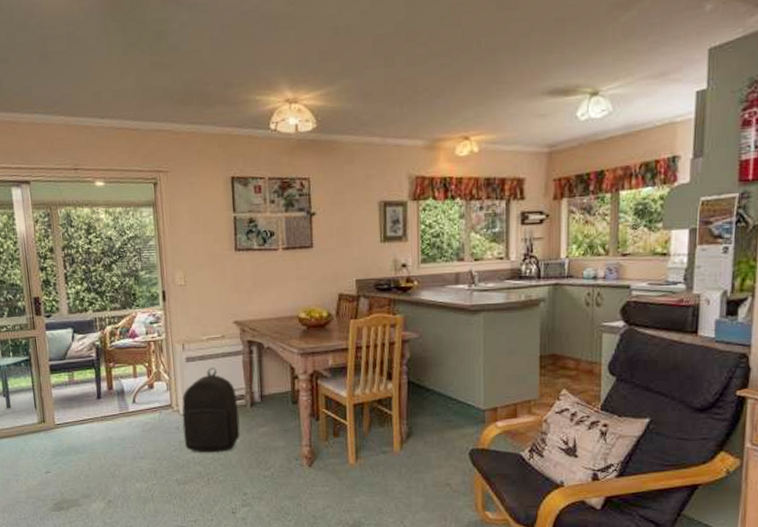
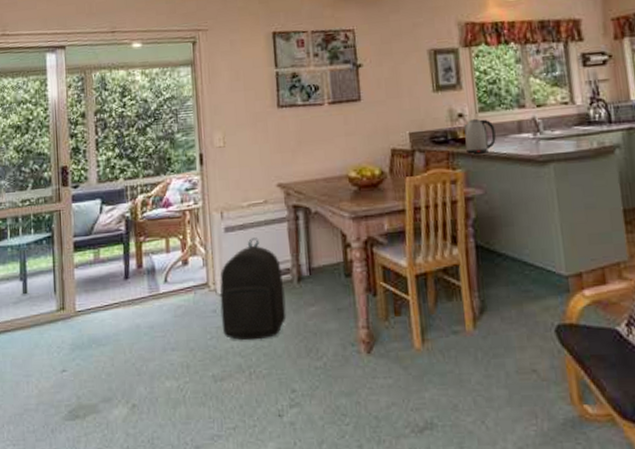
kettle: none [406,269,434,302] -> present [464,118,496,154]

